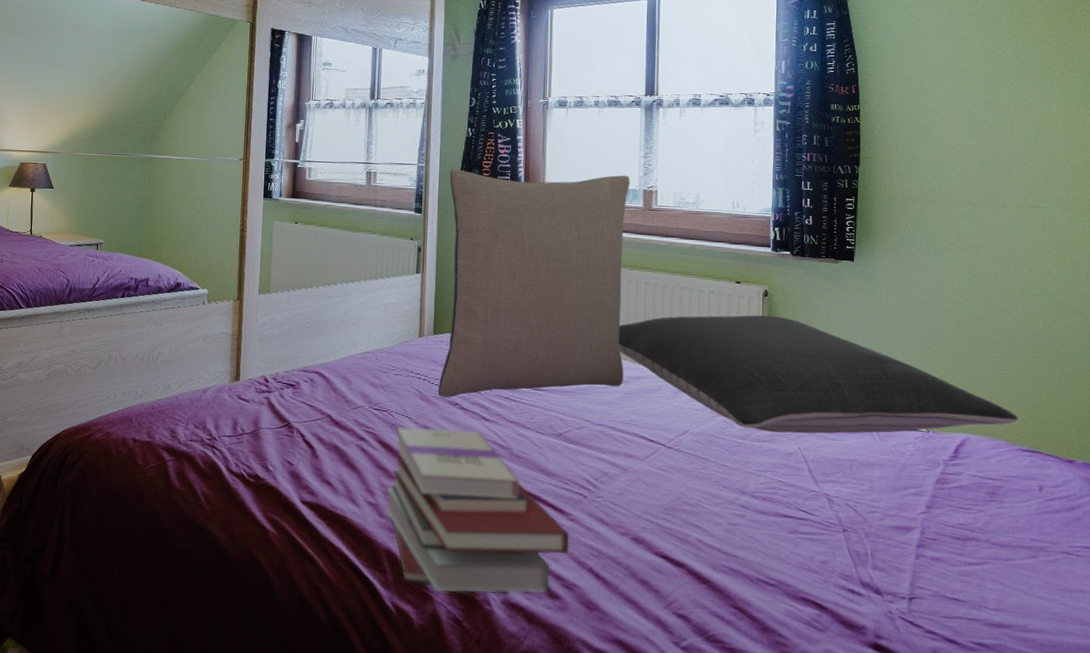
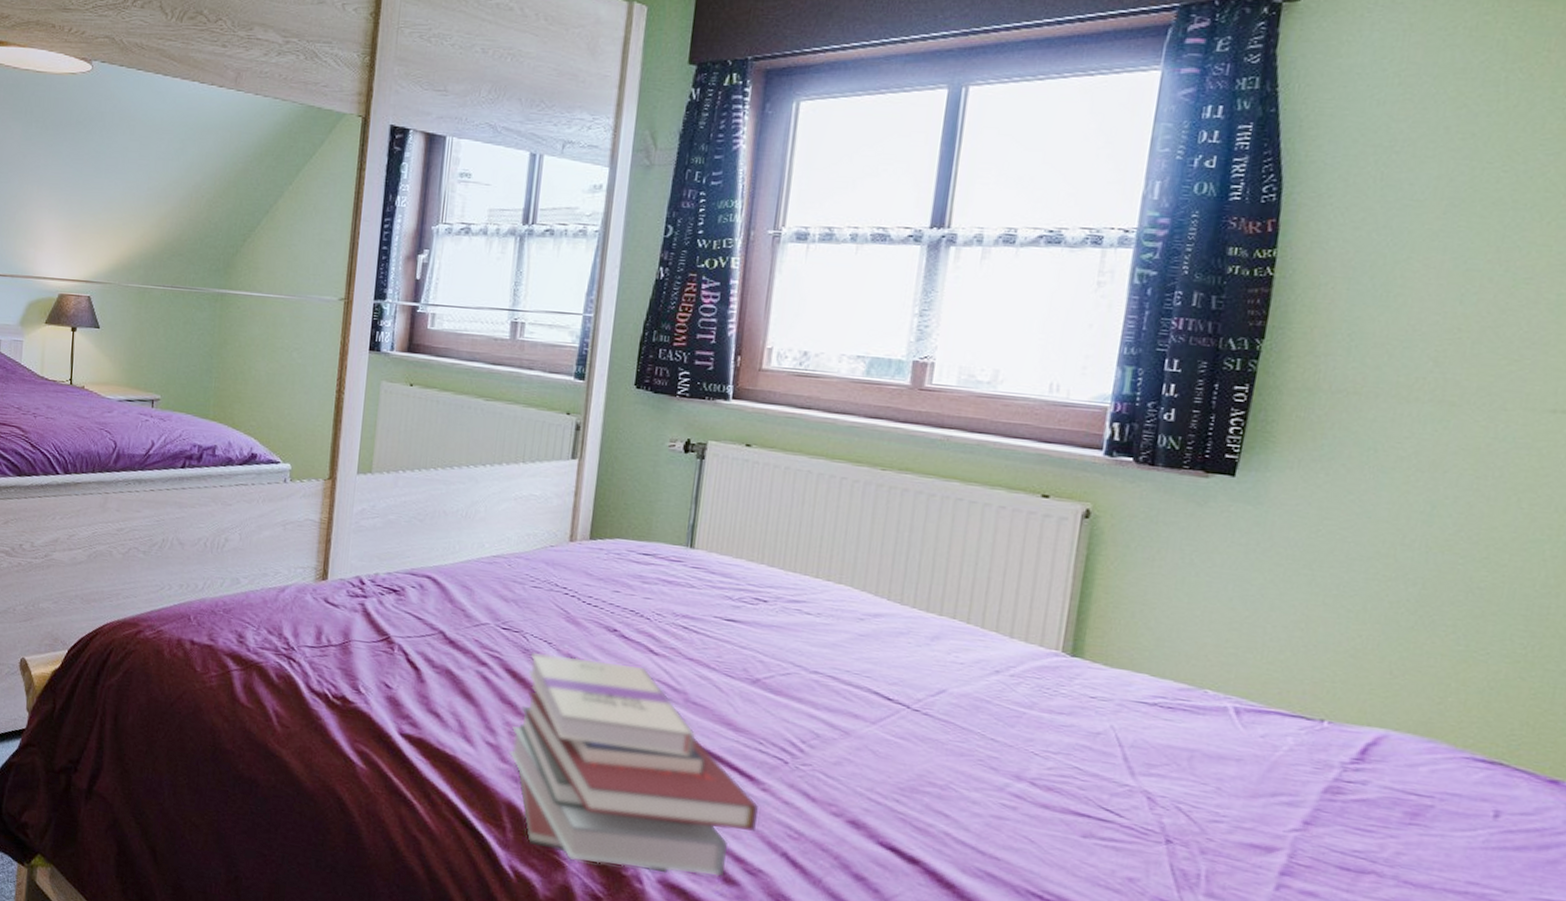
pillow: present [438,169,630,398] -> none [590,322,894,625]
pillow: present [617,315,1018,434] -> none [852,536,1476,722]

